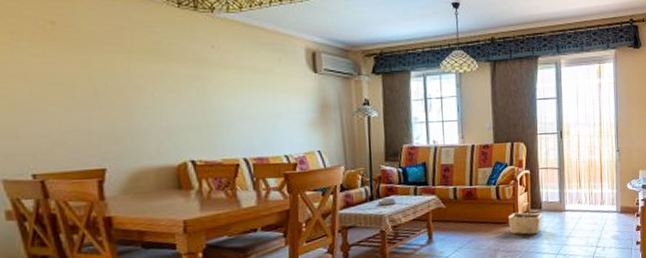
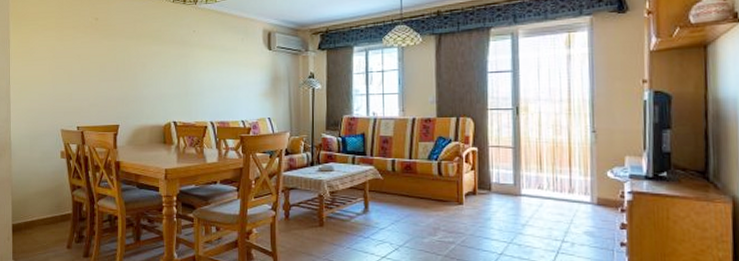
basket: present [507,202,543,235] -> none [450,182,493,218]

